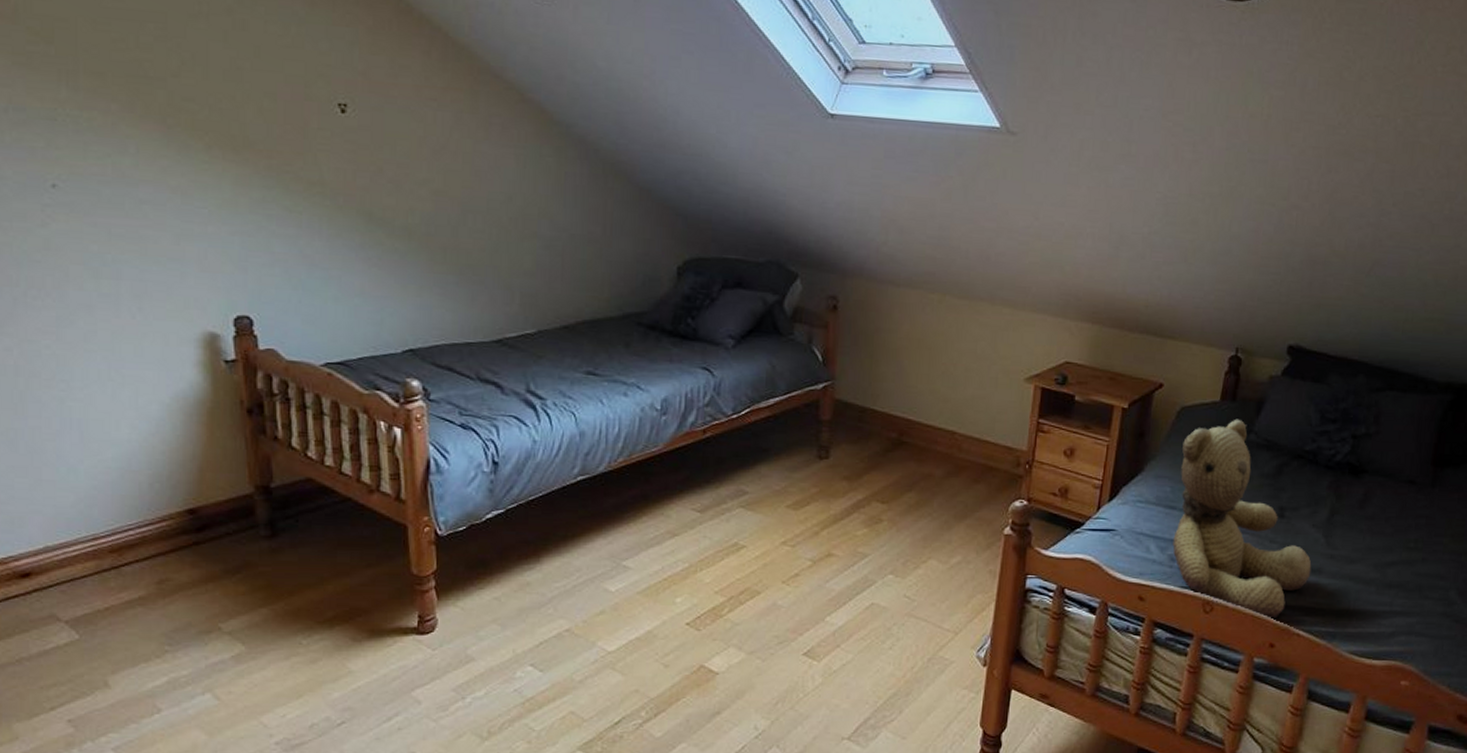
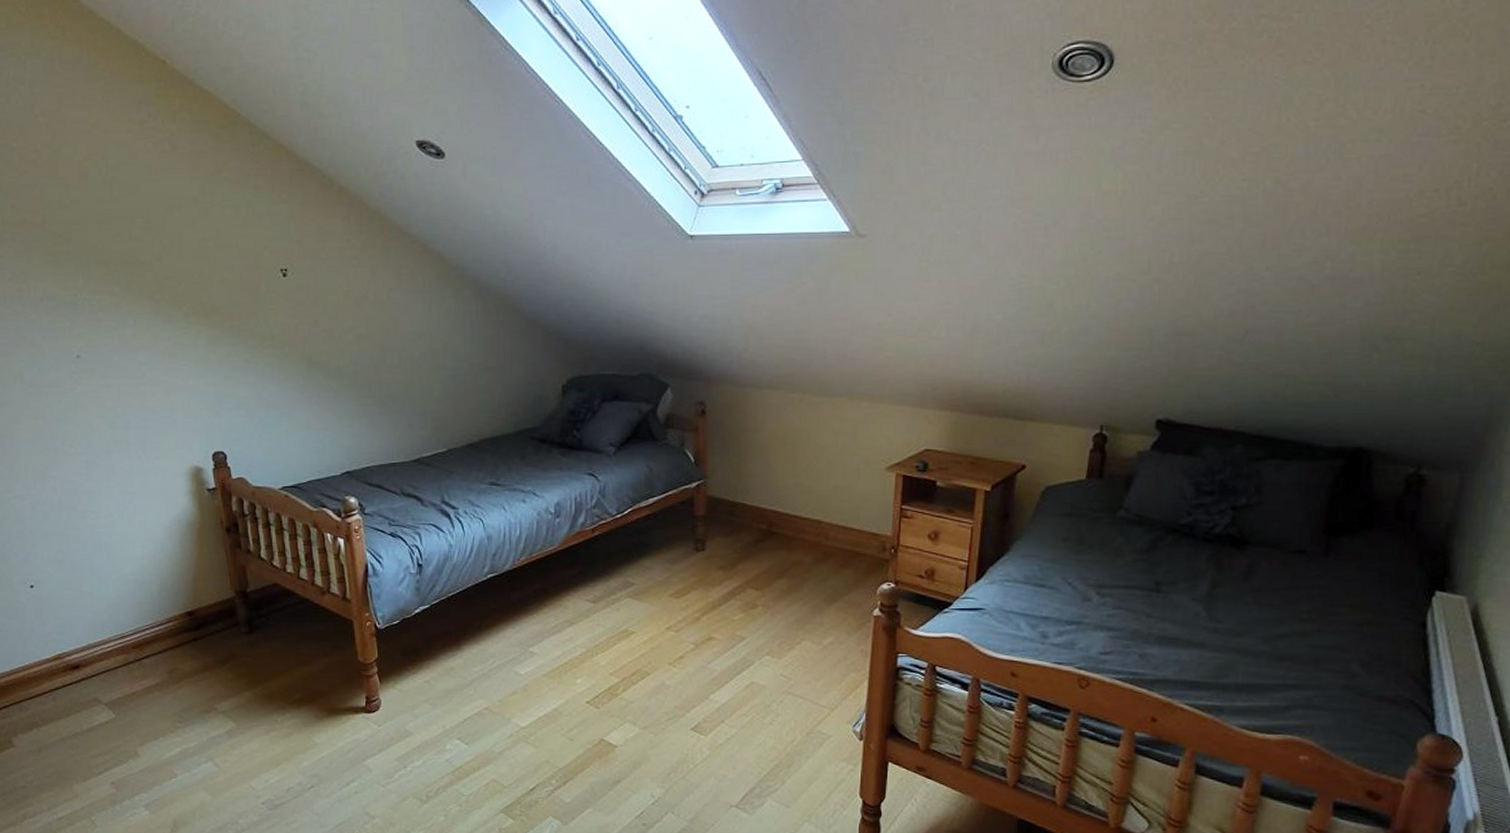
teddy bear: present [1172,419,1312,620] -> none [1043,496,1193,694]

